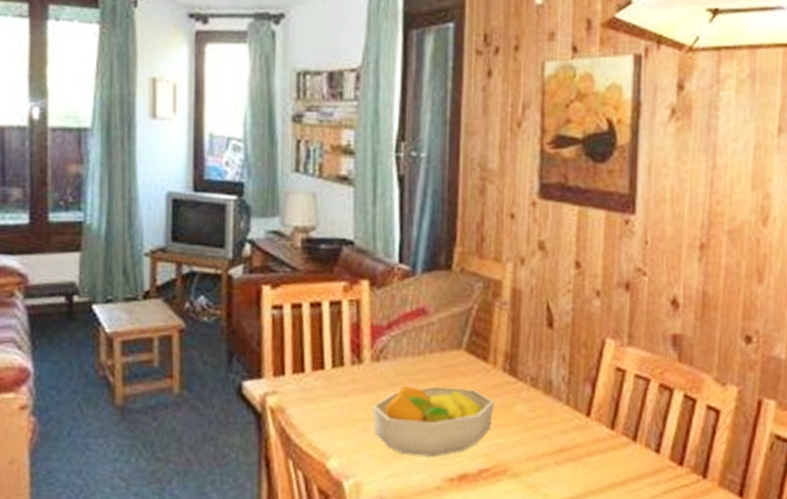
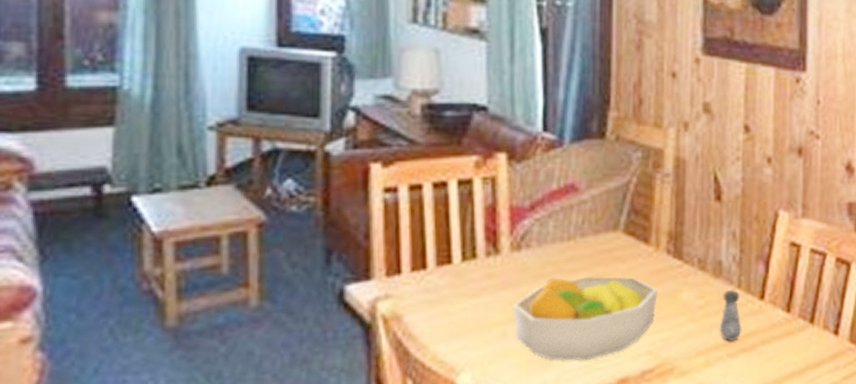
salt shaker: none [548,405,569,451] -> present [719,289,742,341]

